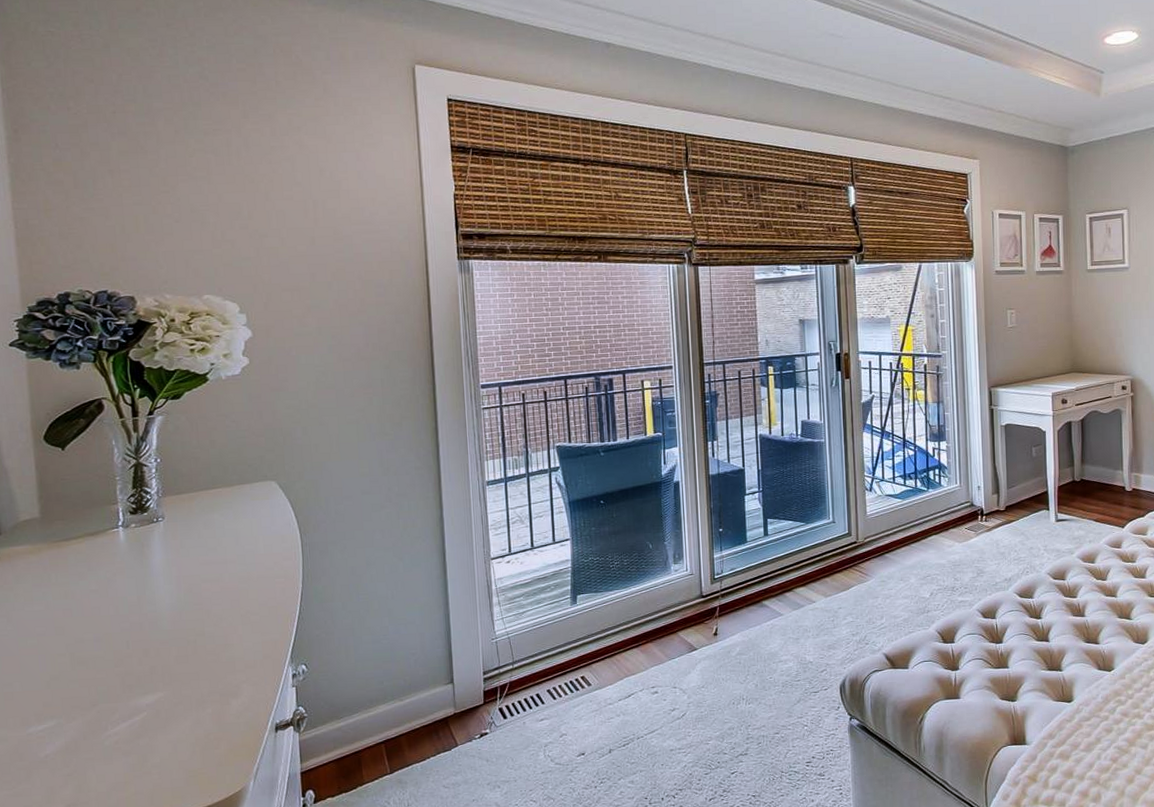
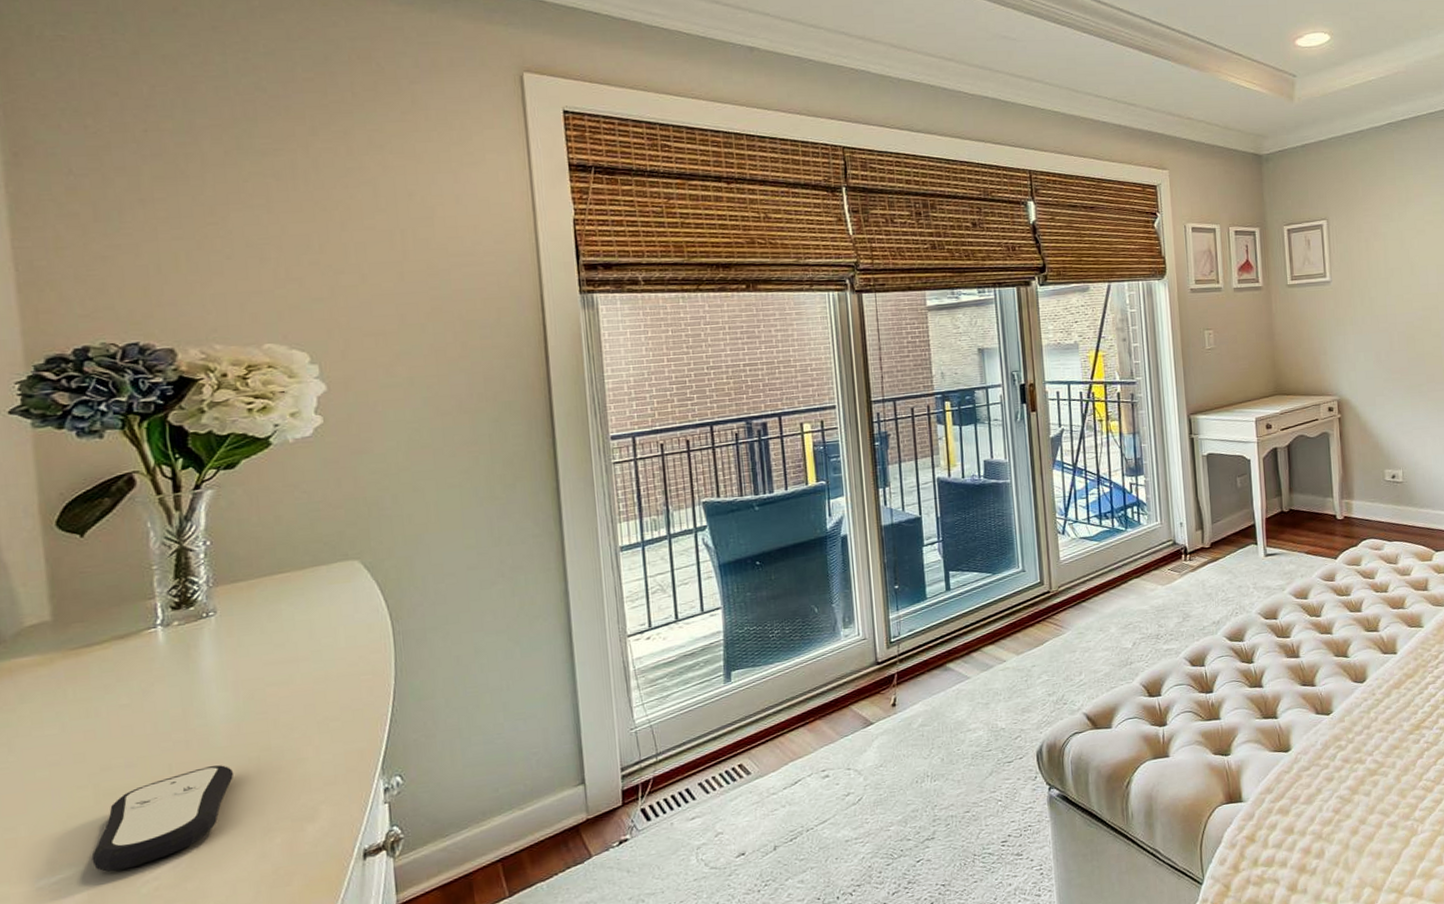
remote control: none [68,645,176,726] -> present [91,765,233,872]

